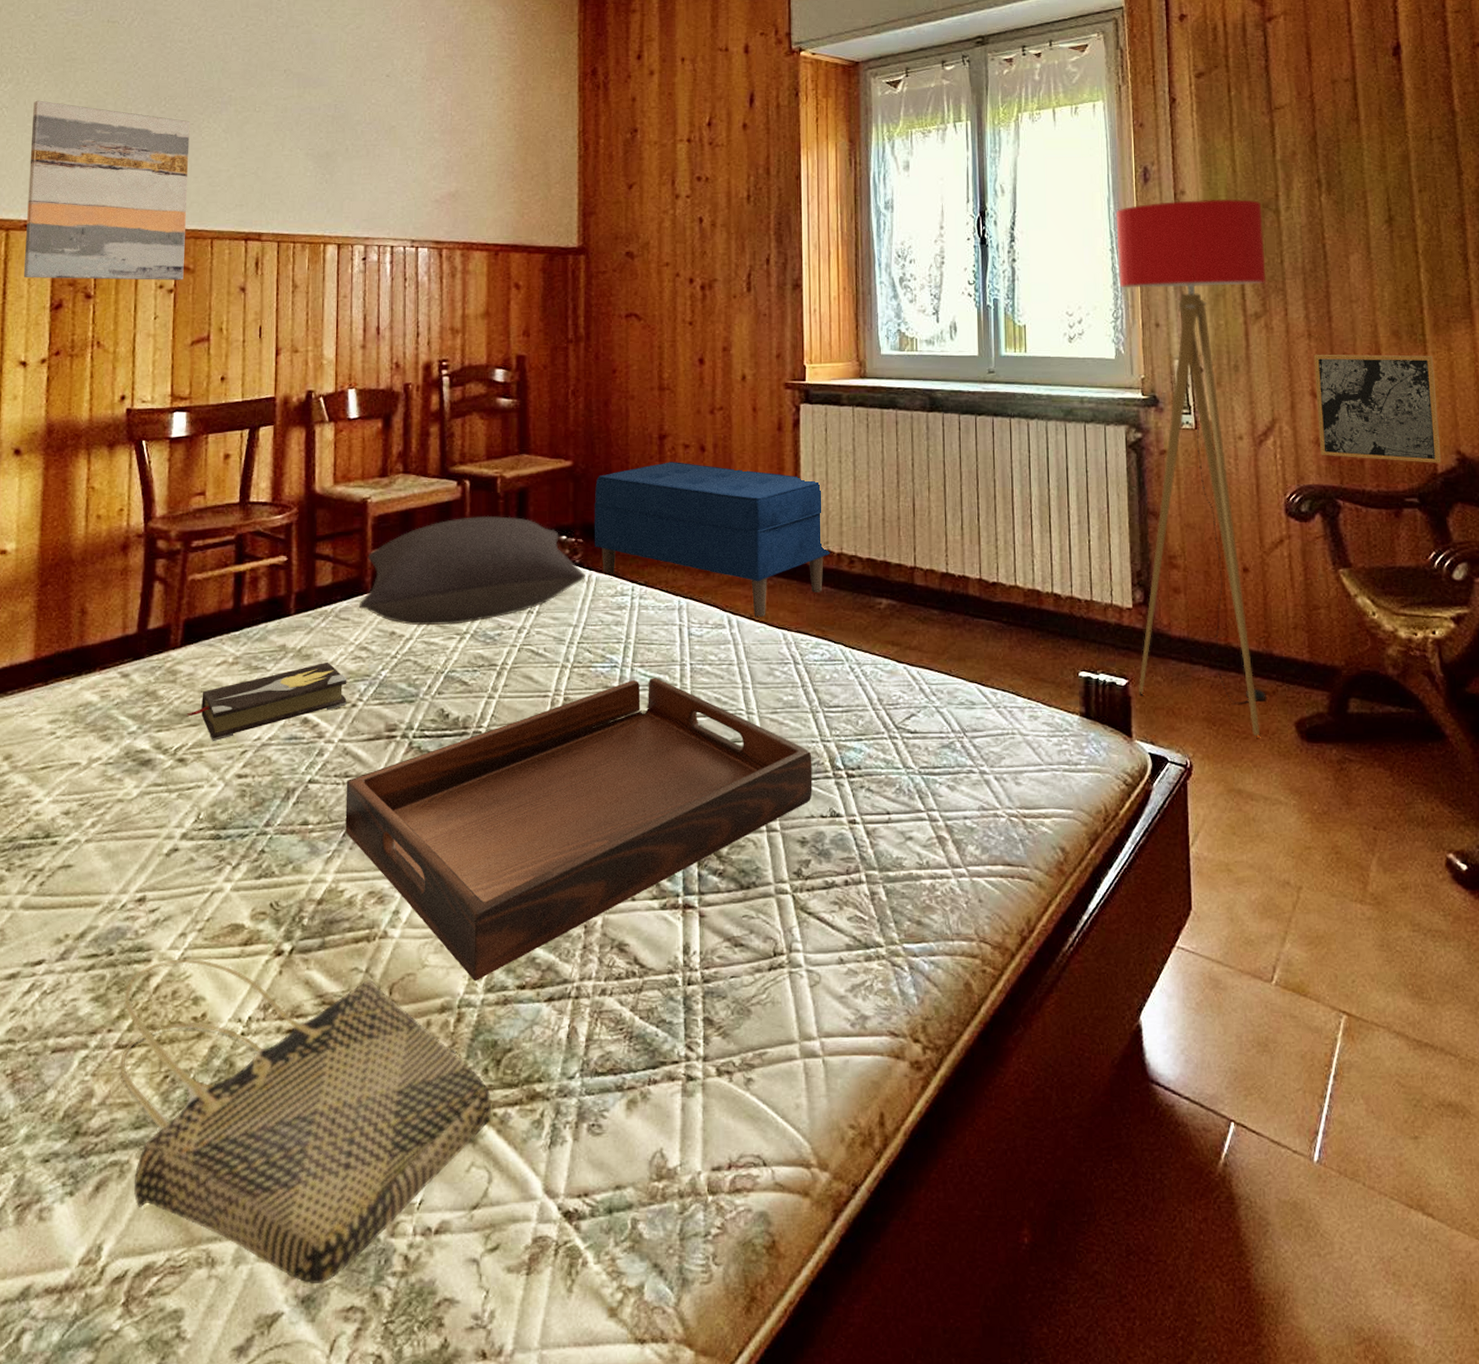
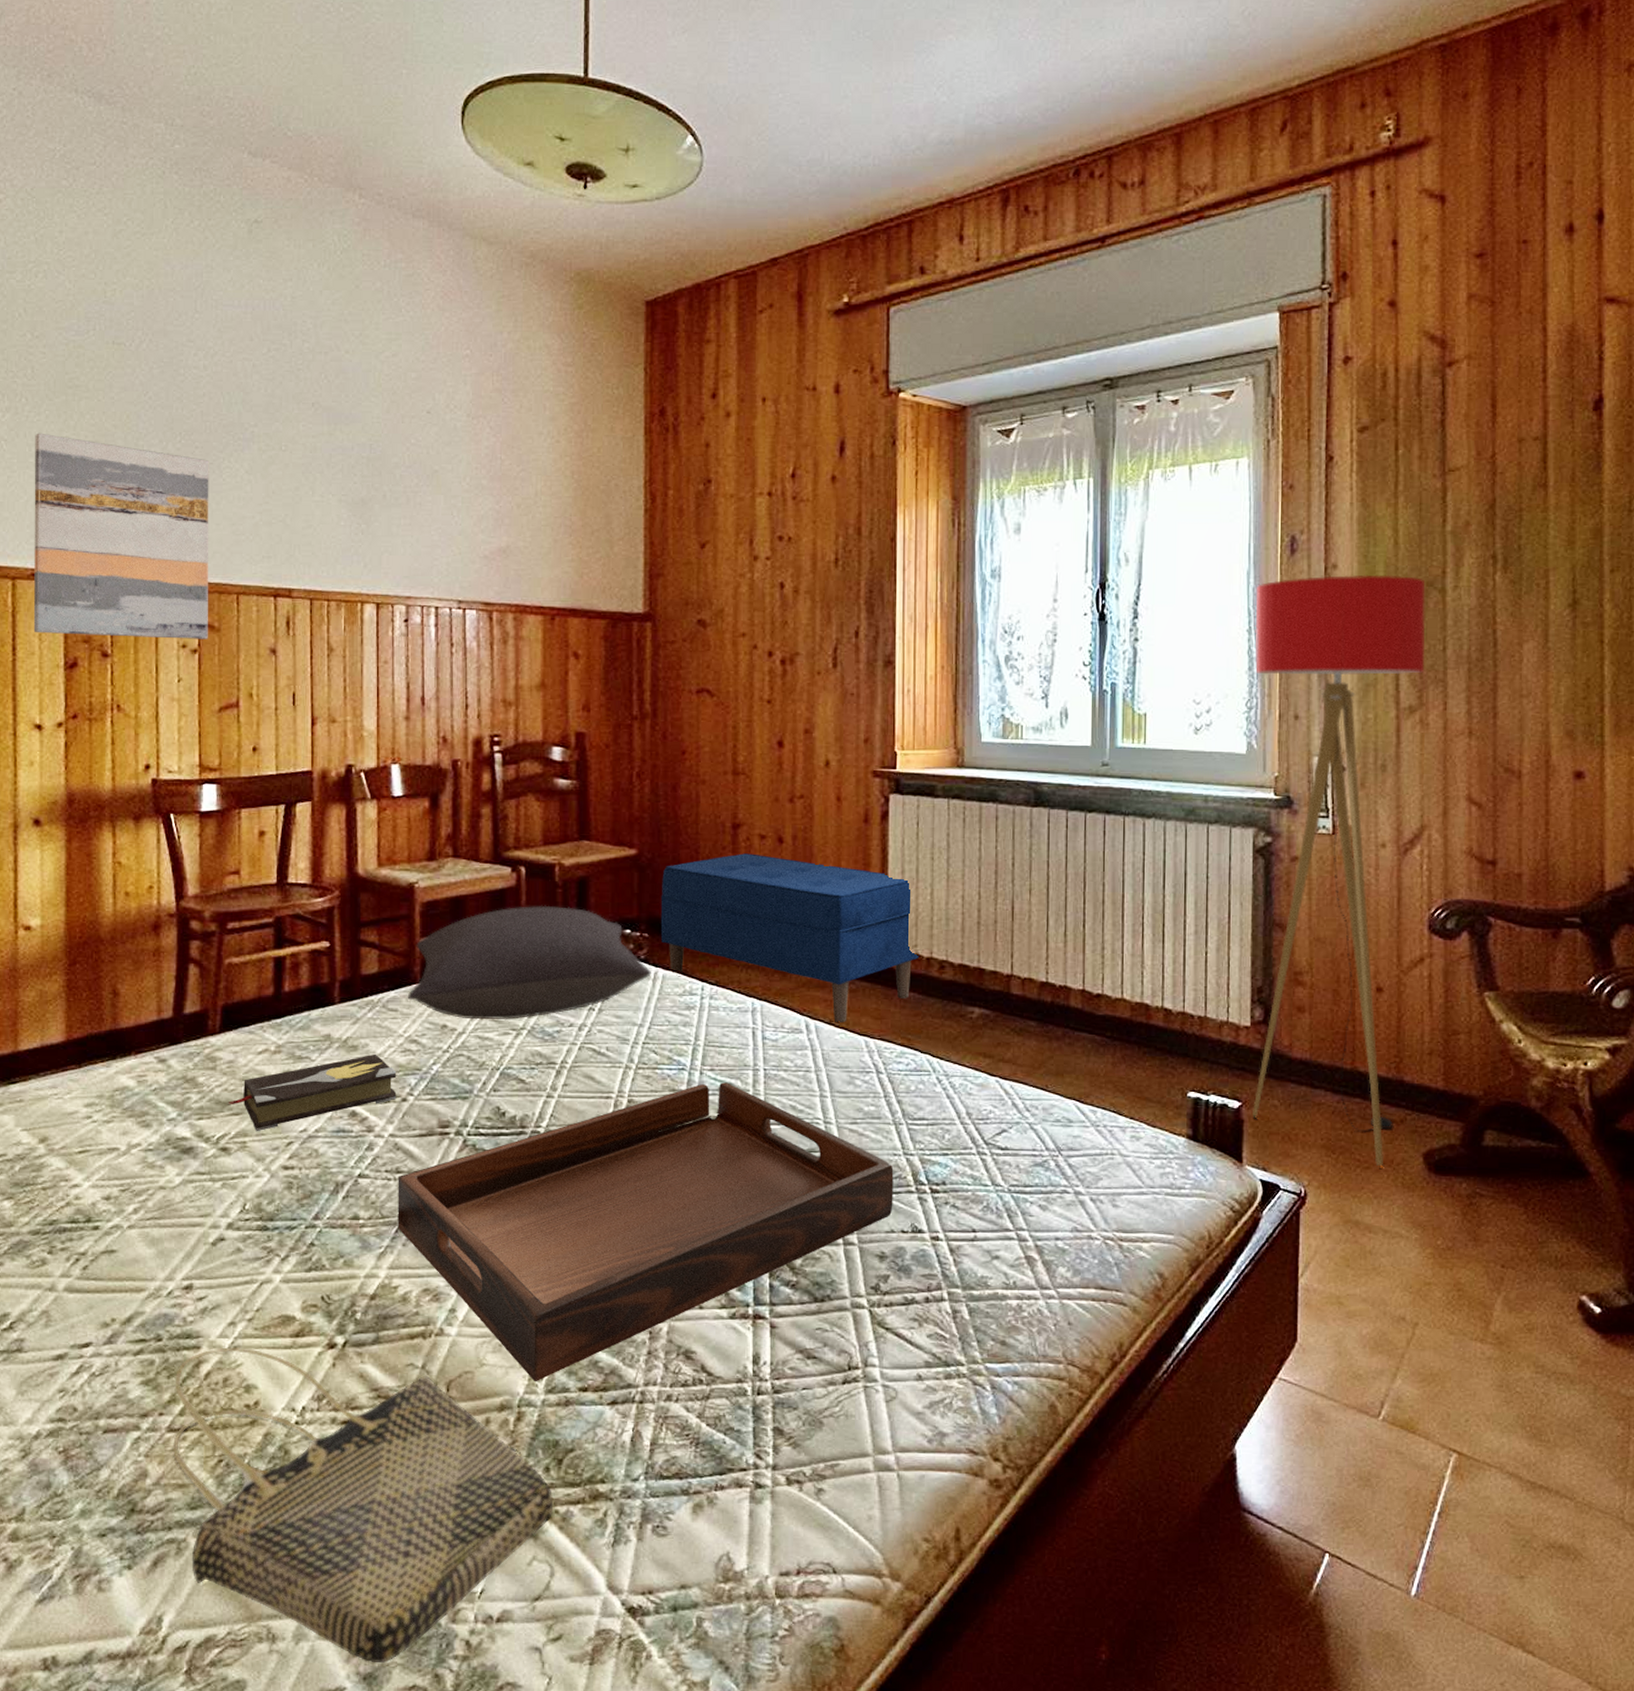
wall art: present [1313,354,1442,463] -> none [1472,755,1611,880]

